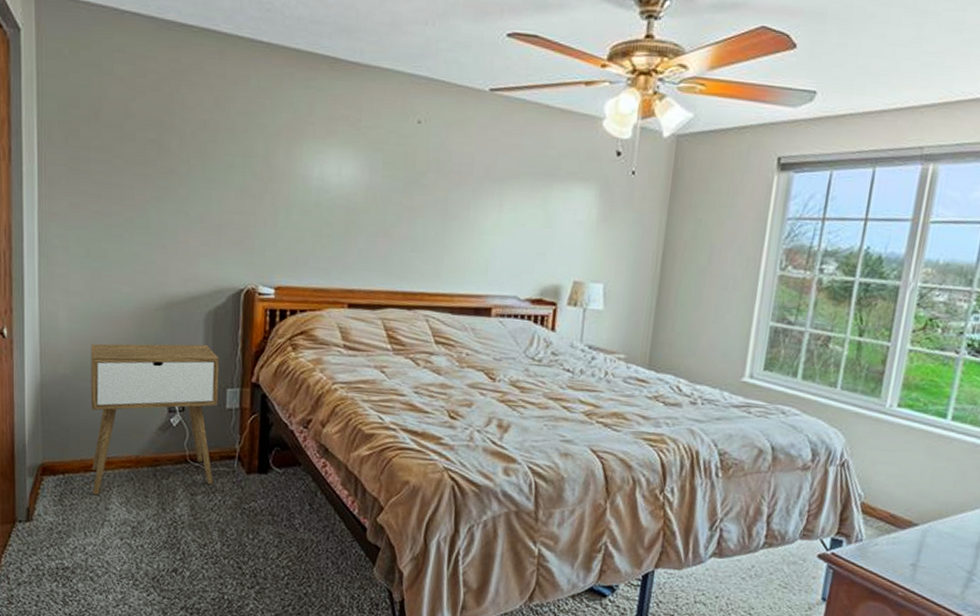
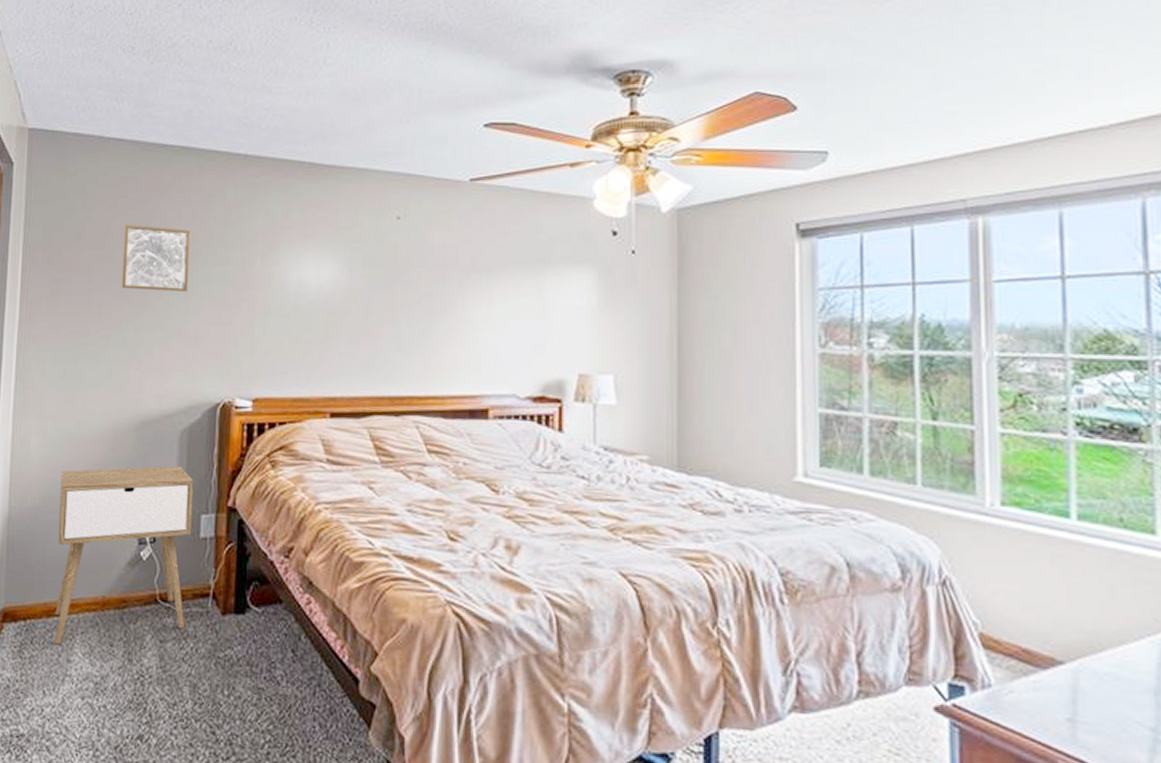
wall art: none [143,107,212,181] -> present [121,225,190,293]

